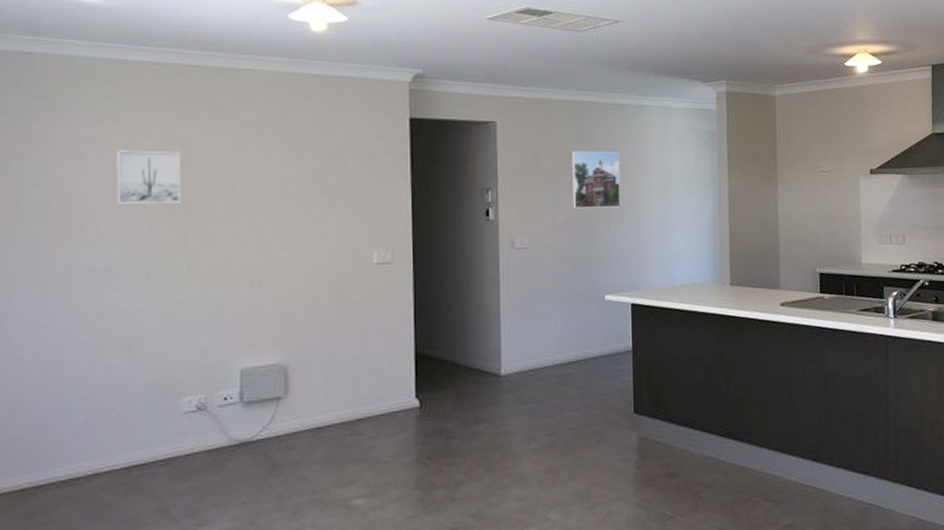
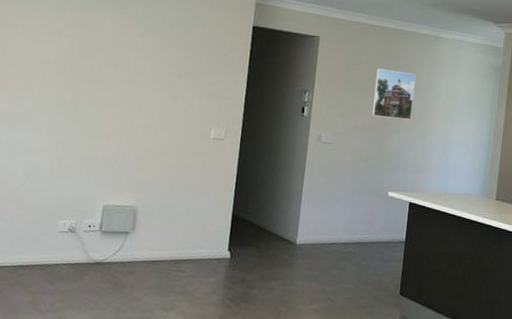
wall art: present [116,150,182,205] -> none [35,26,84,72]

